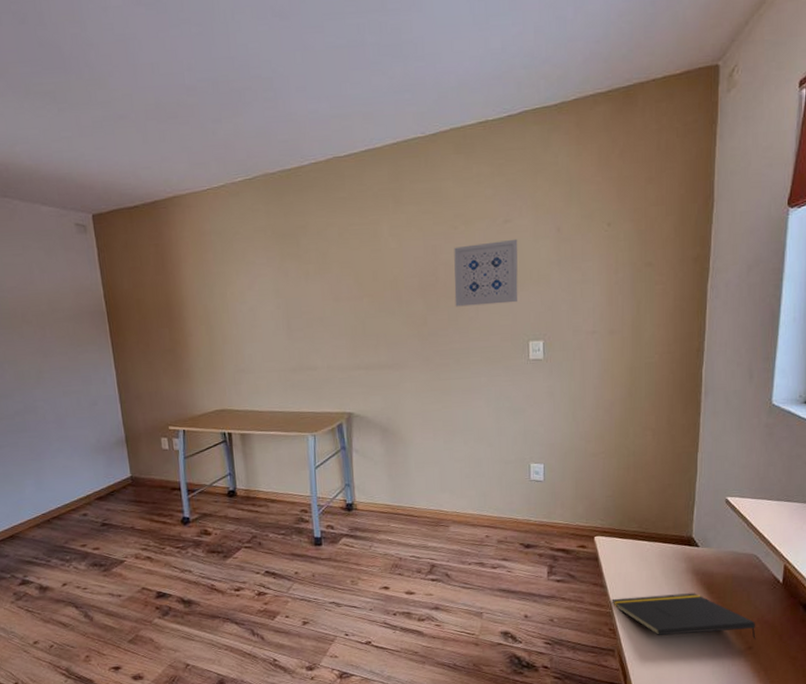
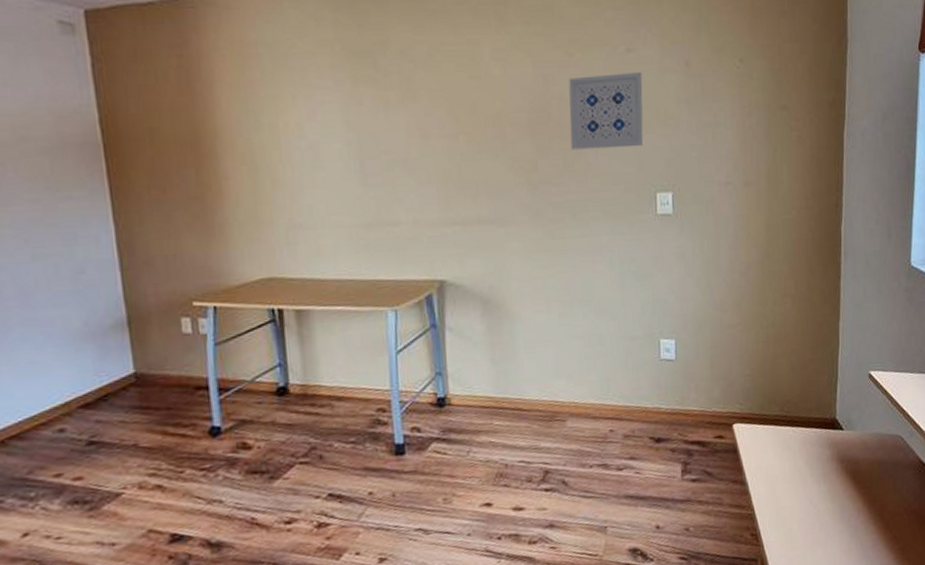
notepad: present [611,593,756,640] -> none [753,484,904,538]

